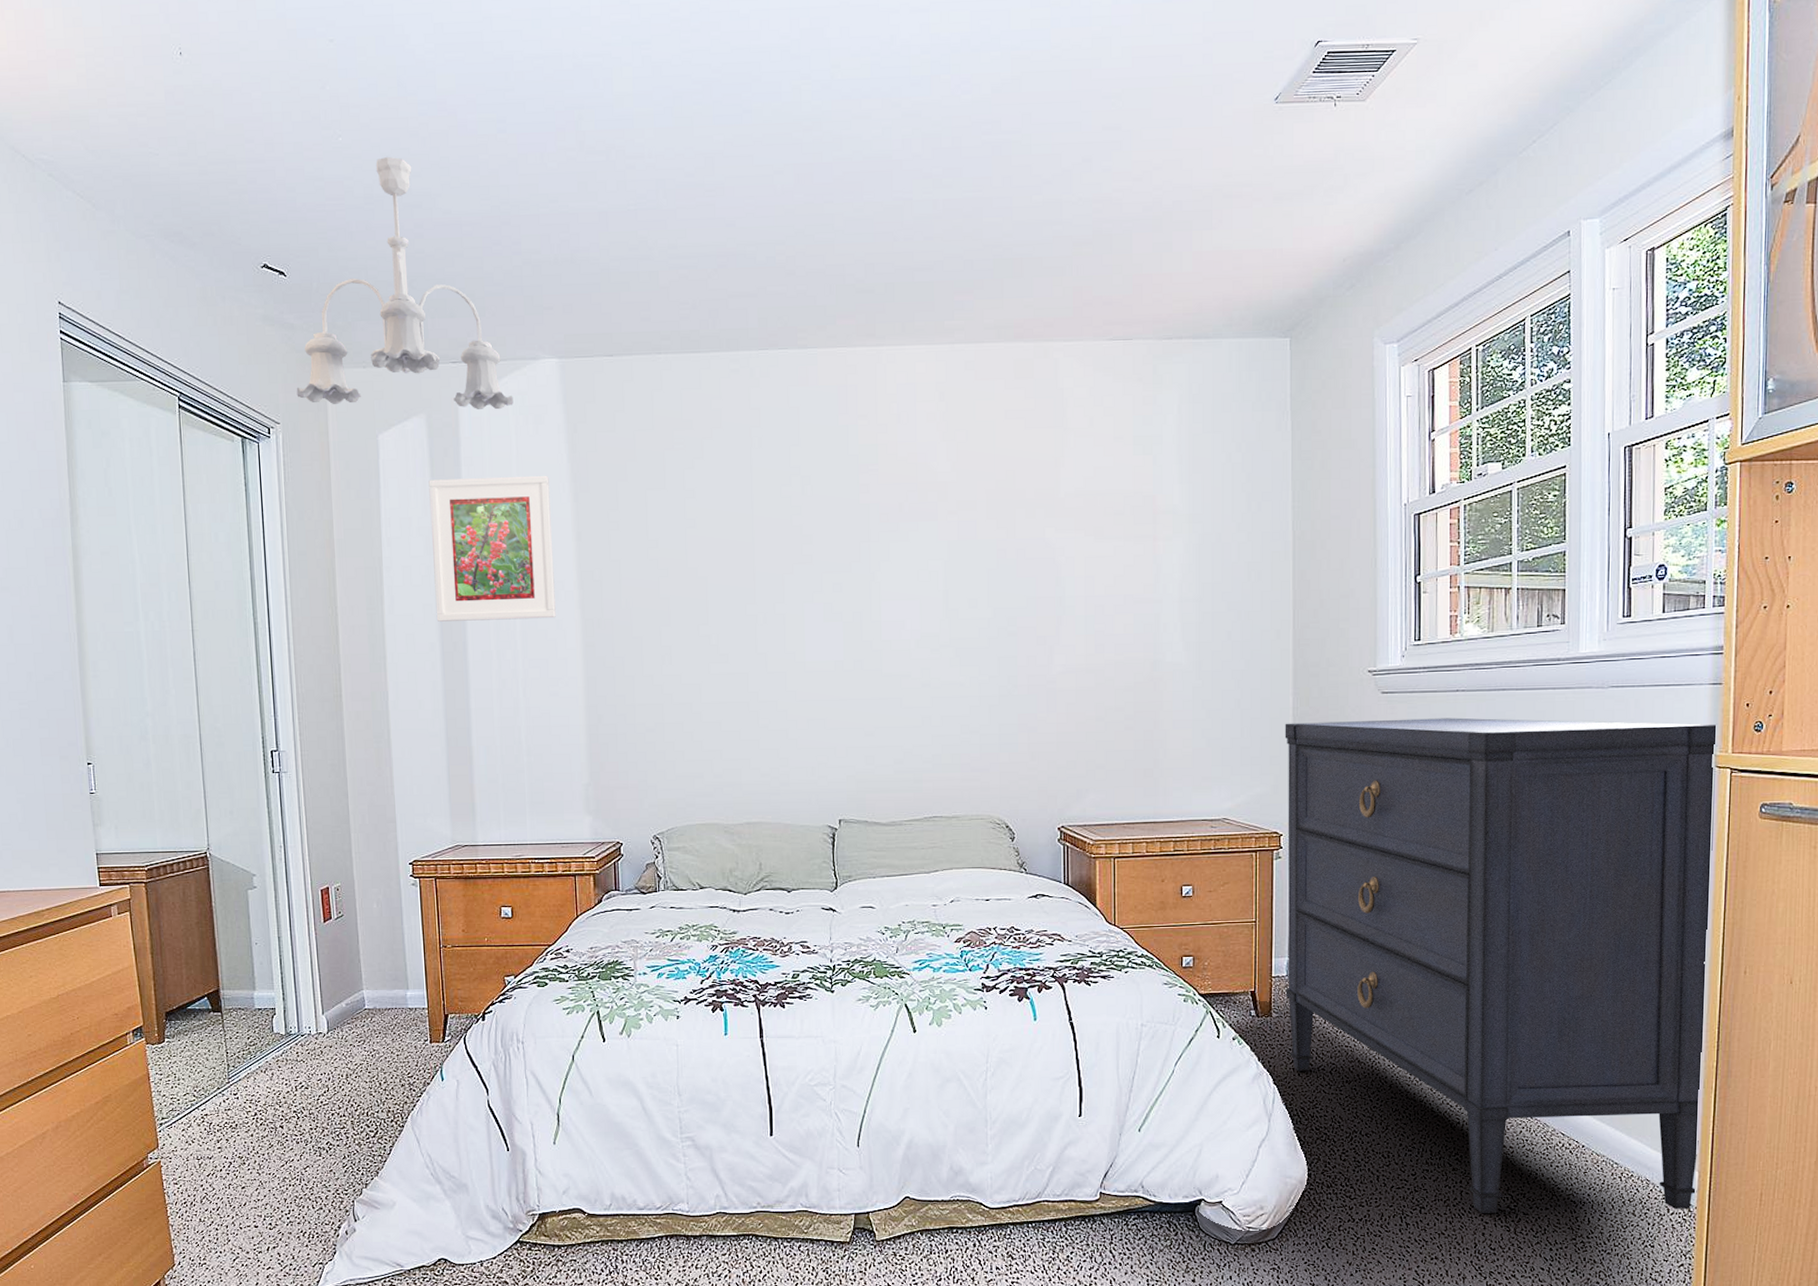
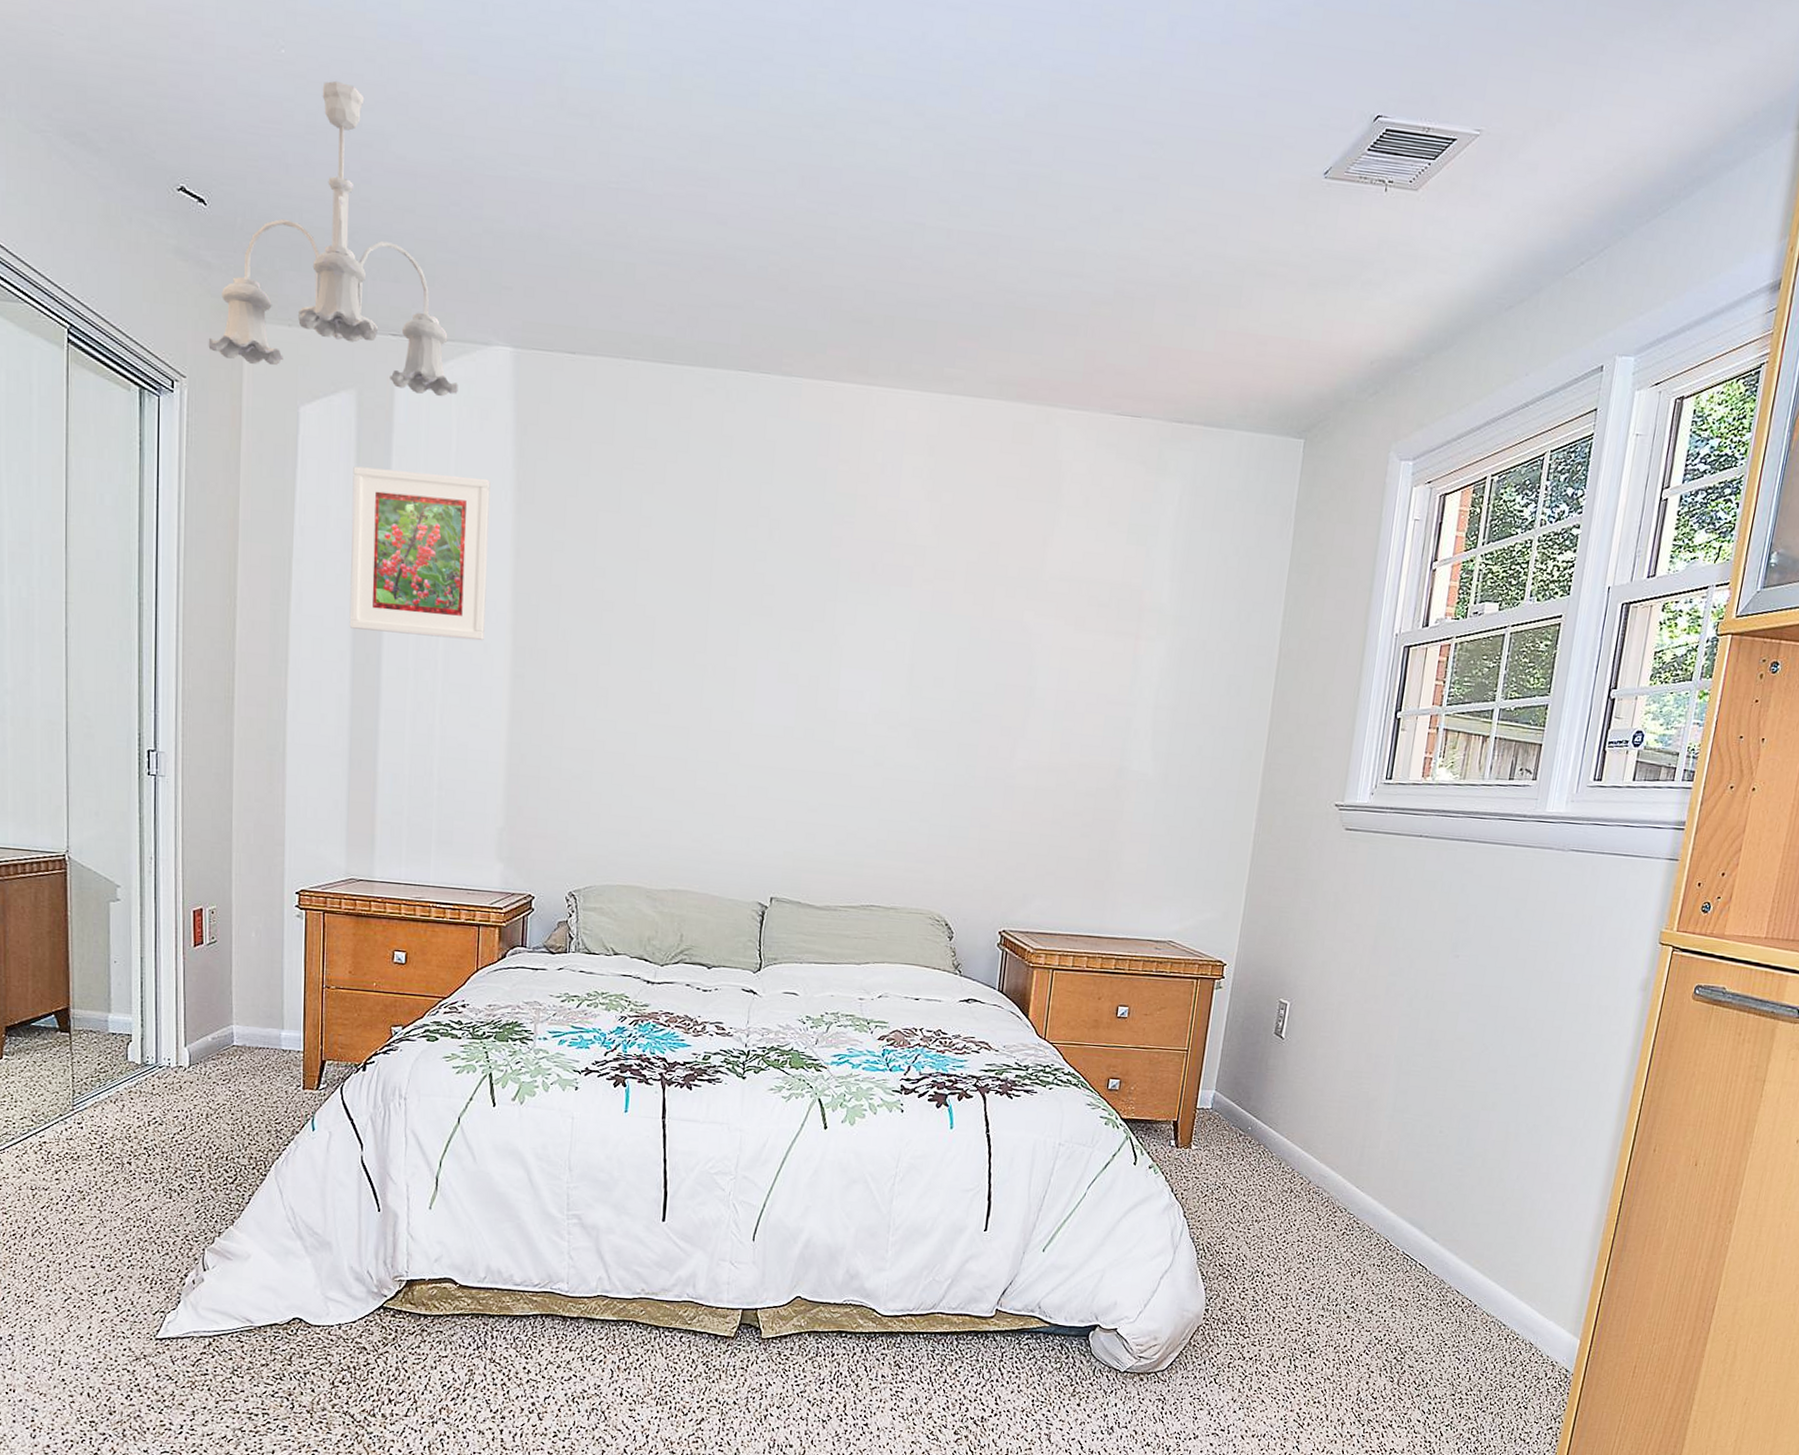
dresser: present [1285,717,1717,1214] -> none [1204,849,1666,1375]

